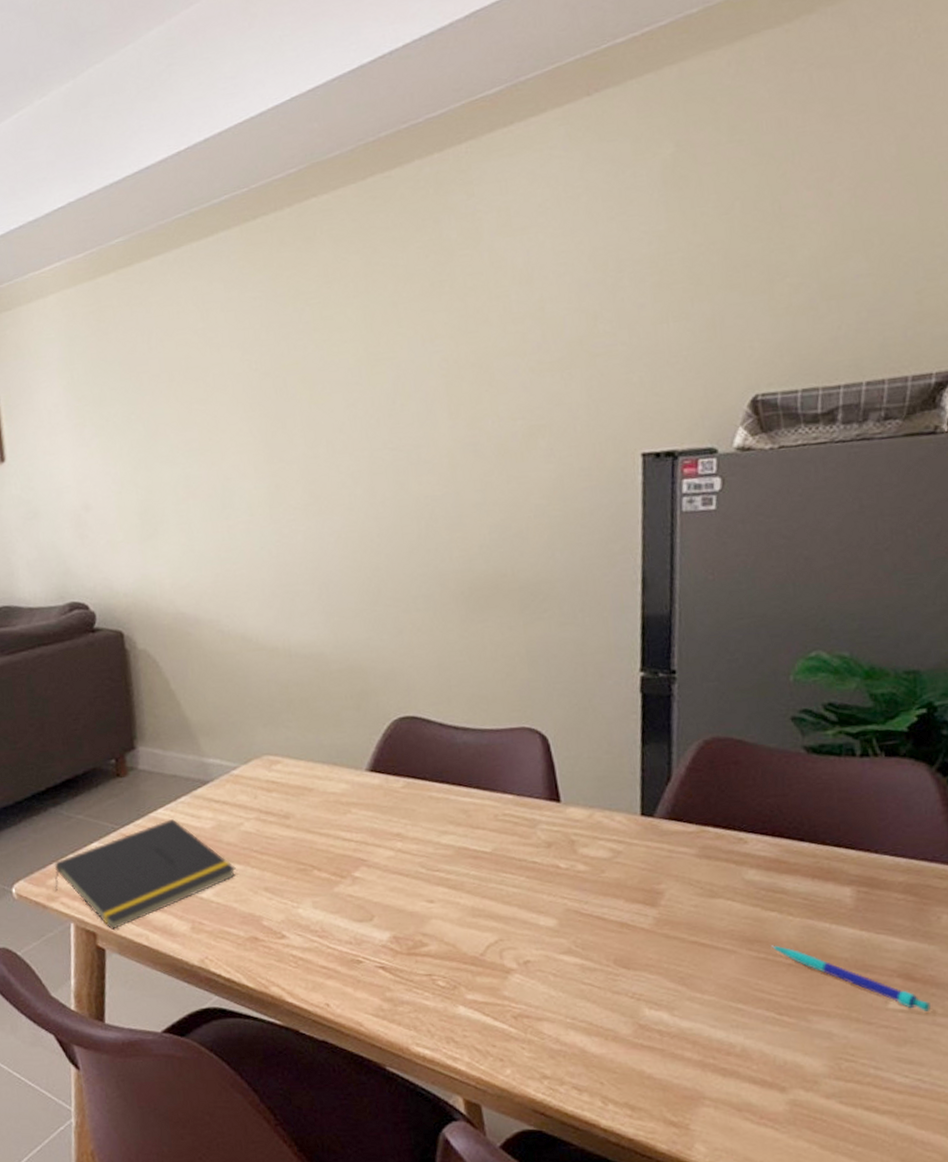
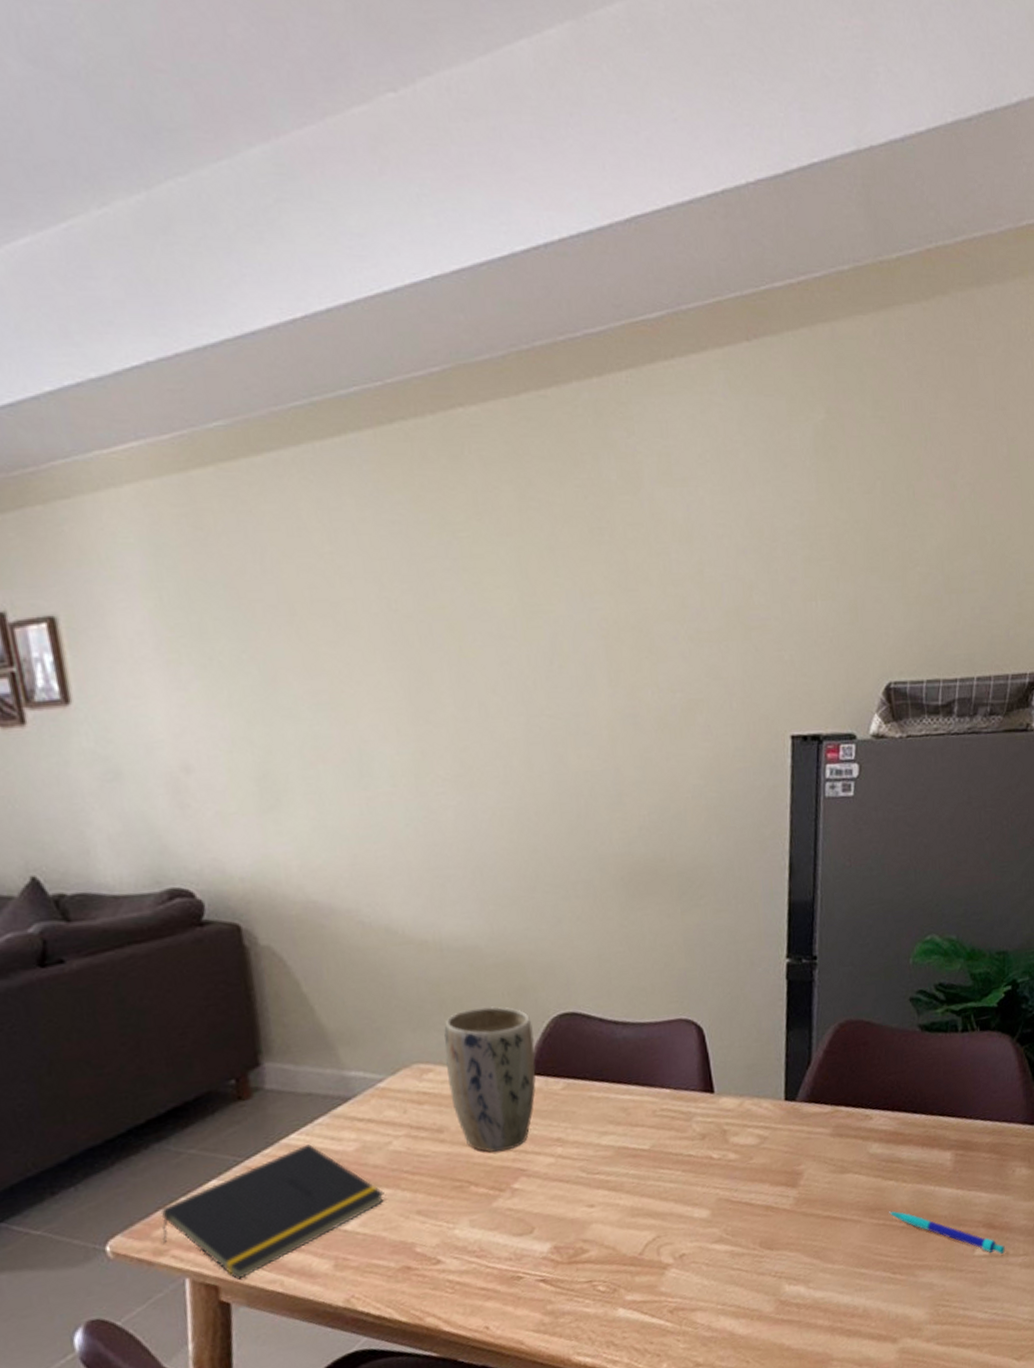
plant pot: none [291,707,377,841] -> present [444,1006,537,1152]

